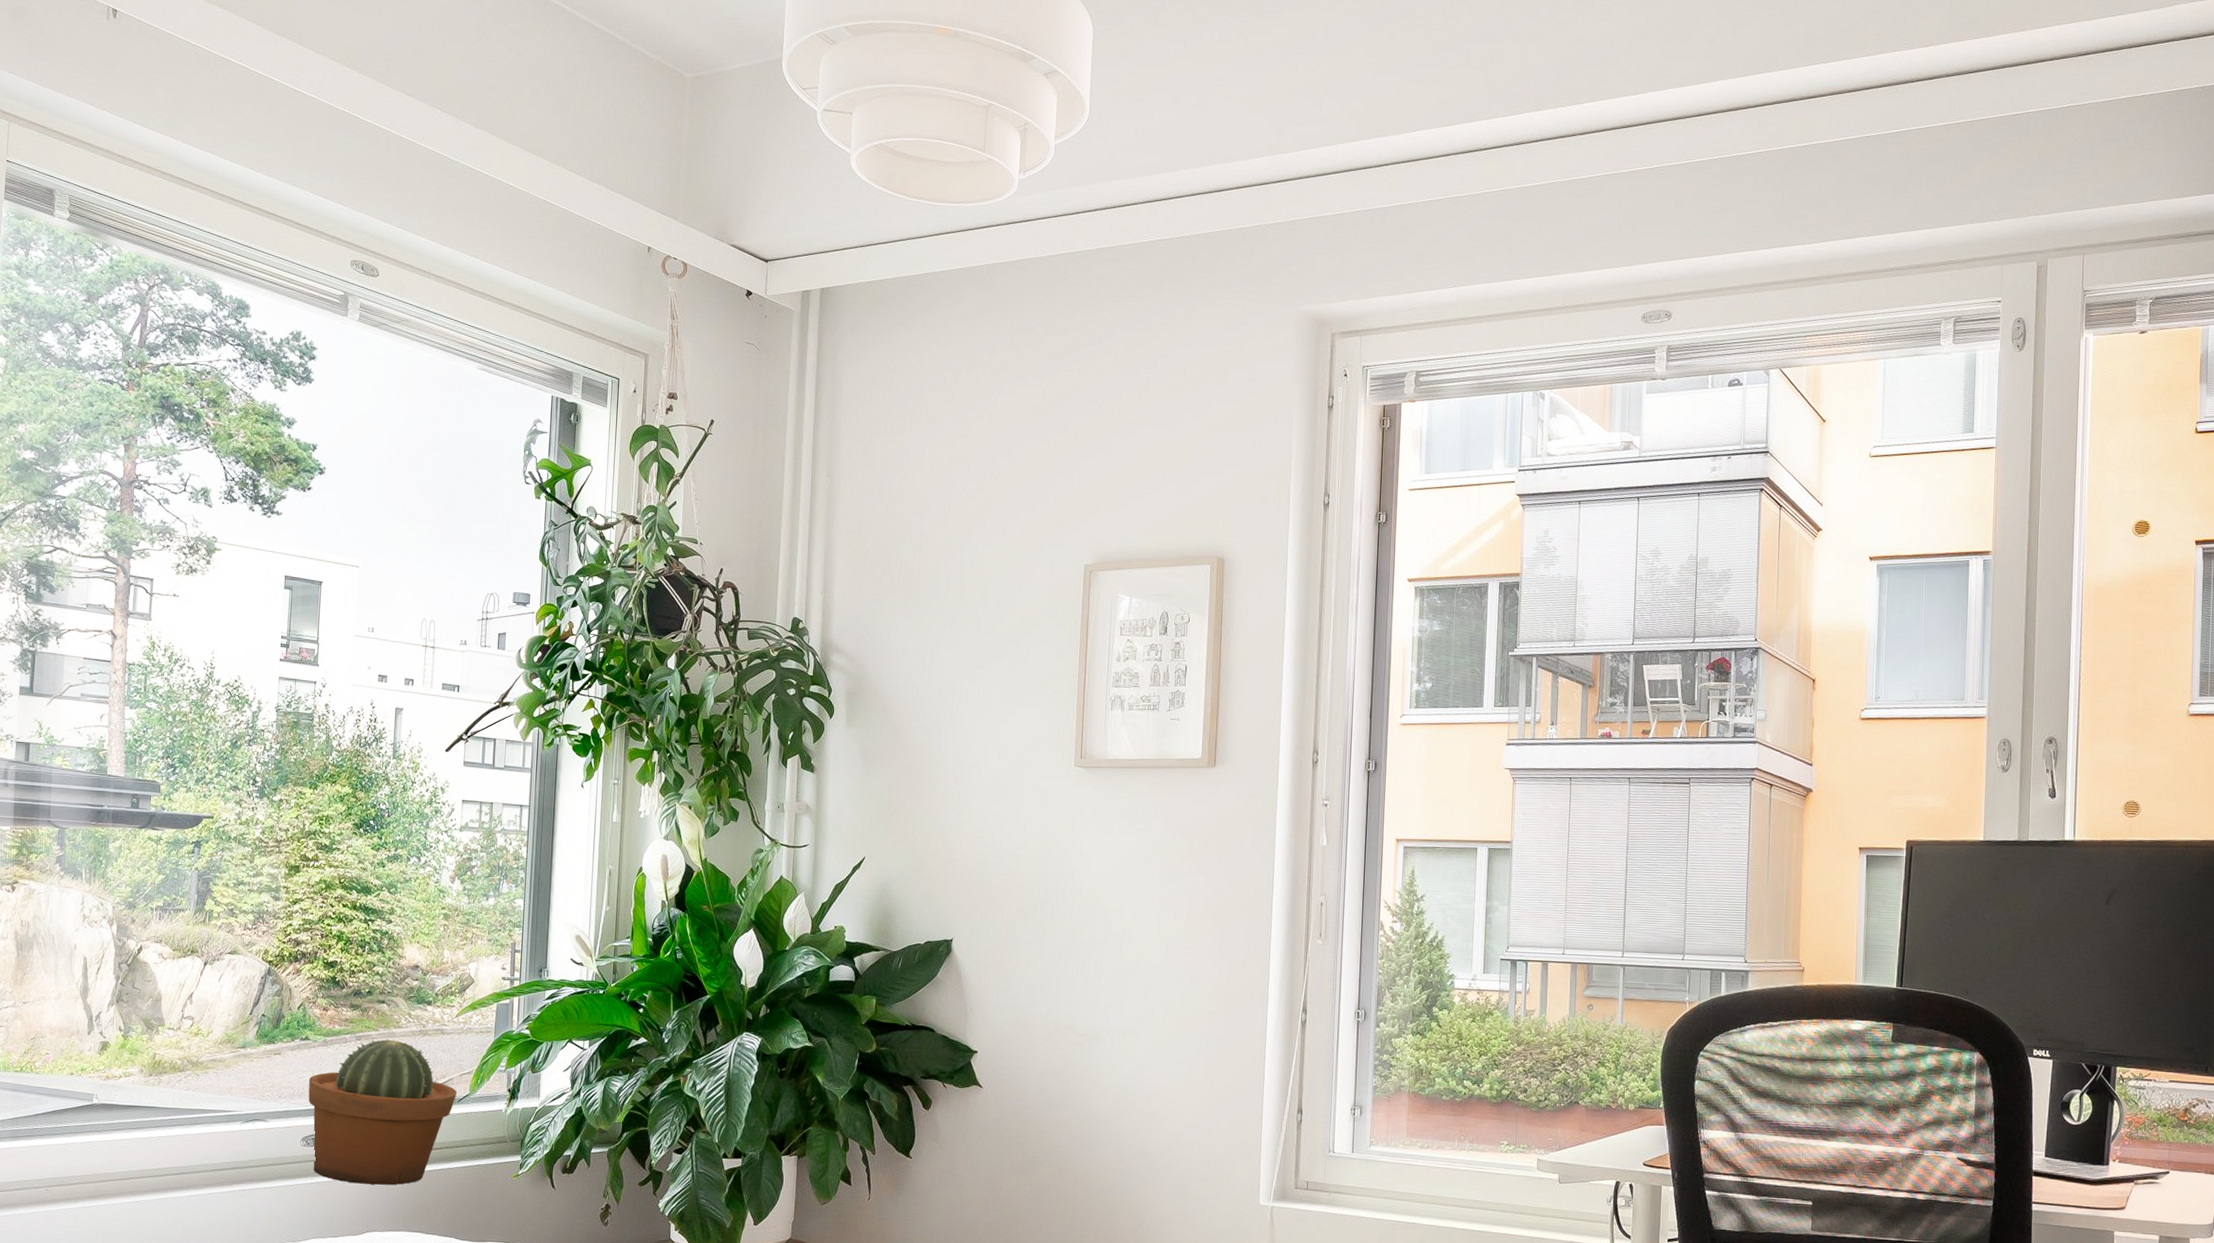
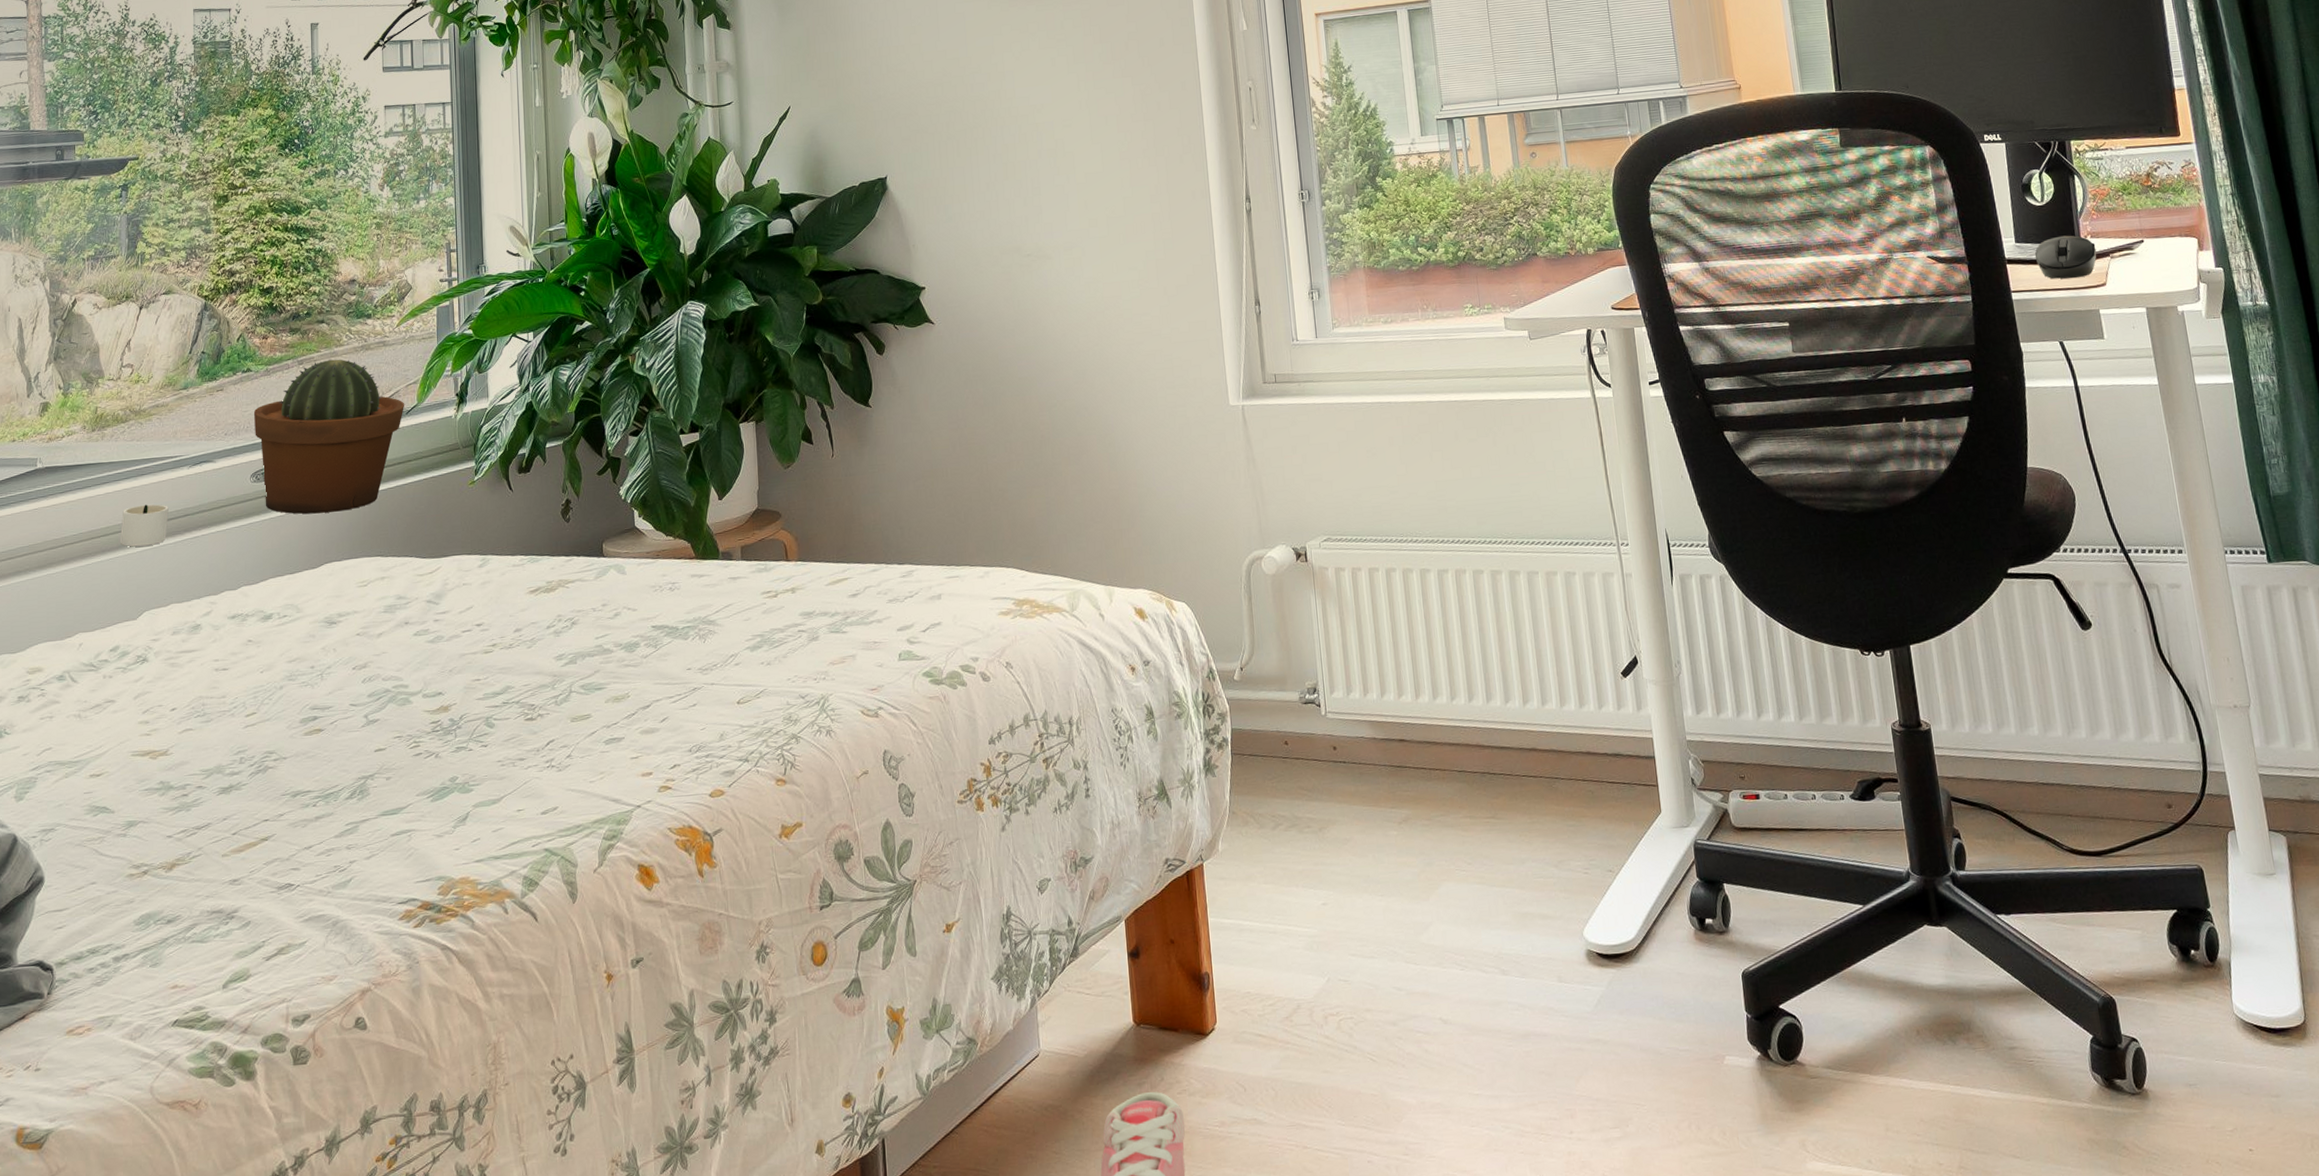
candle: none [169,1152,219,1192] -> present [119,504,169,547]
computer mouse: none [2061,1156,2122,1198] -> present [2034,235,2097,279]

